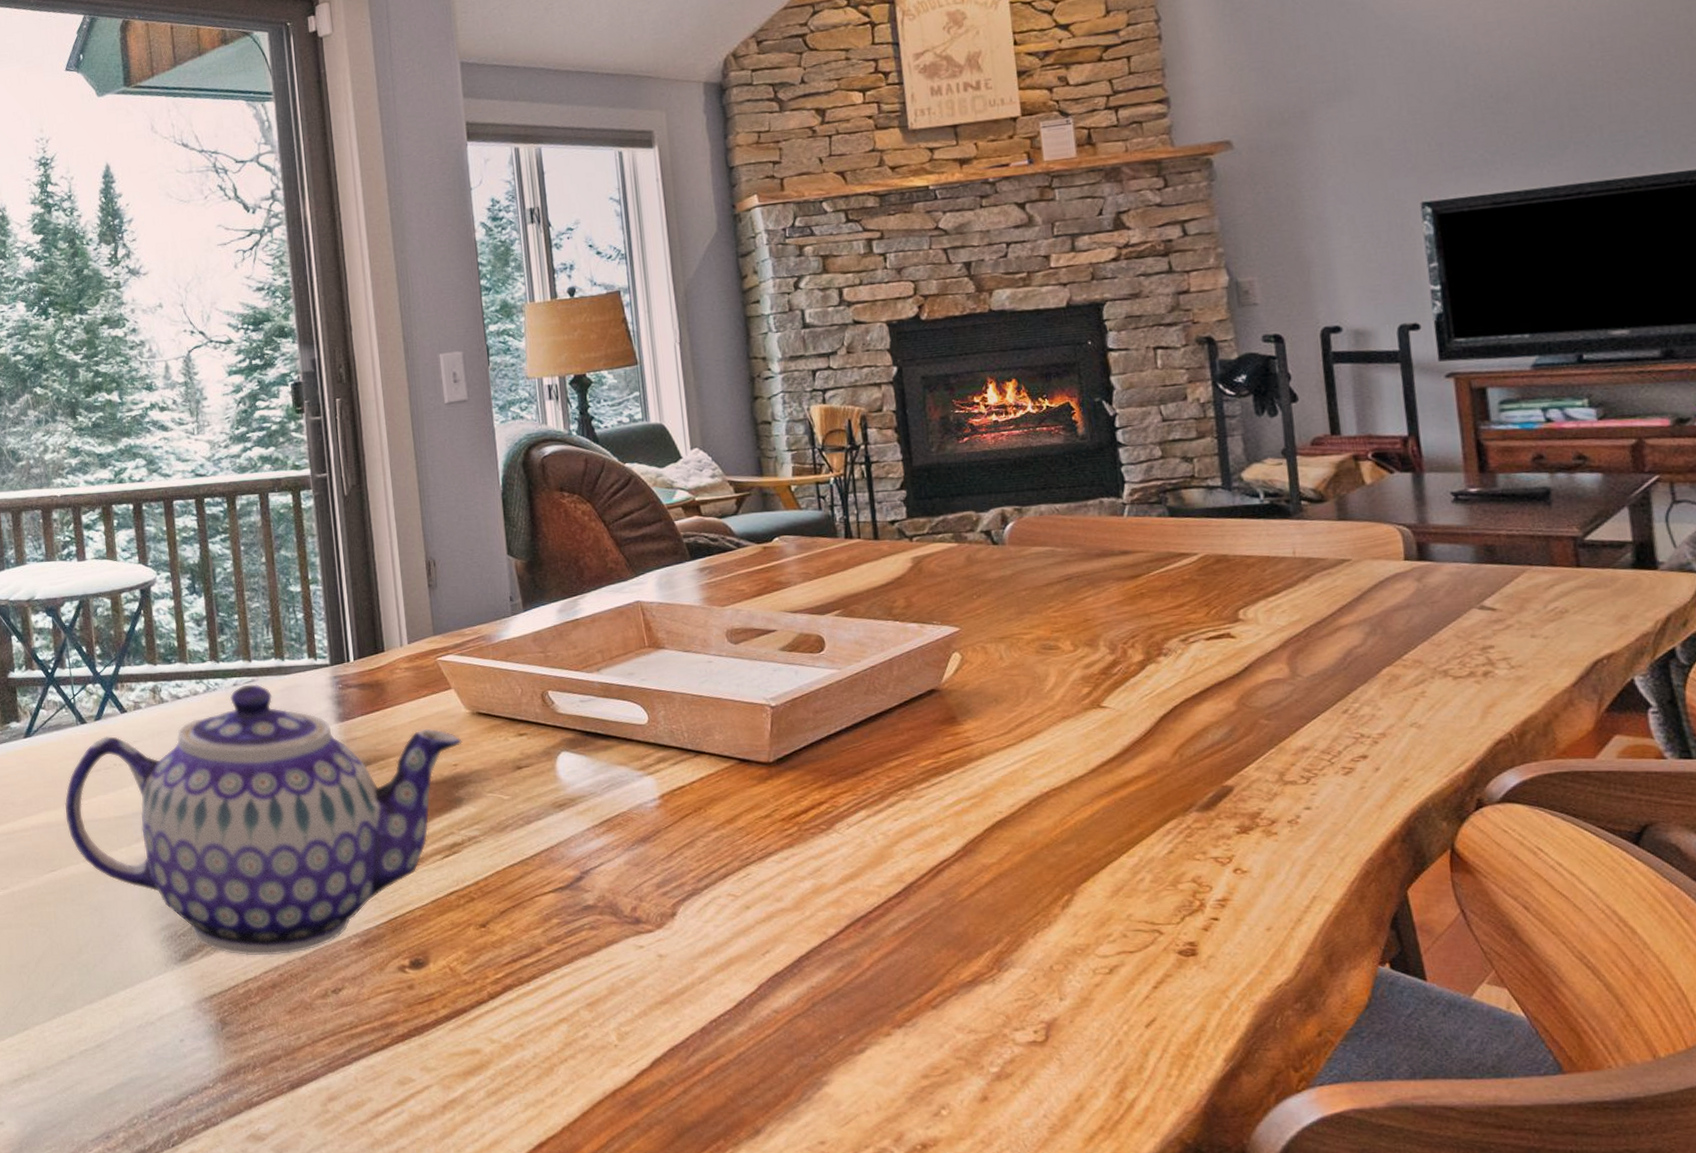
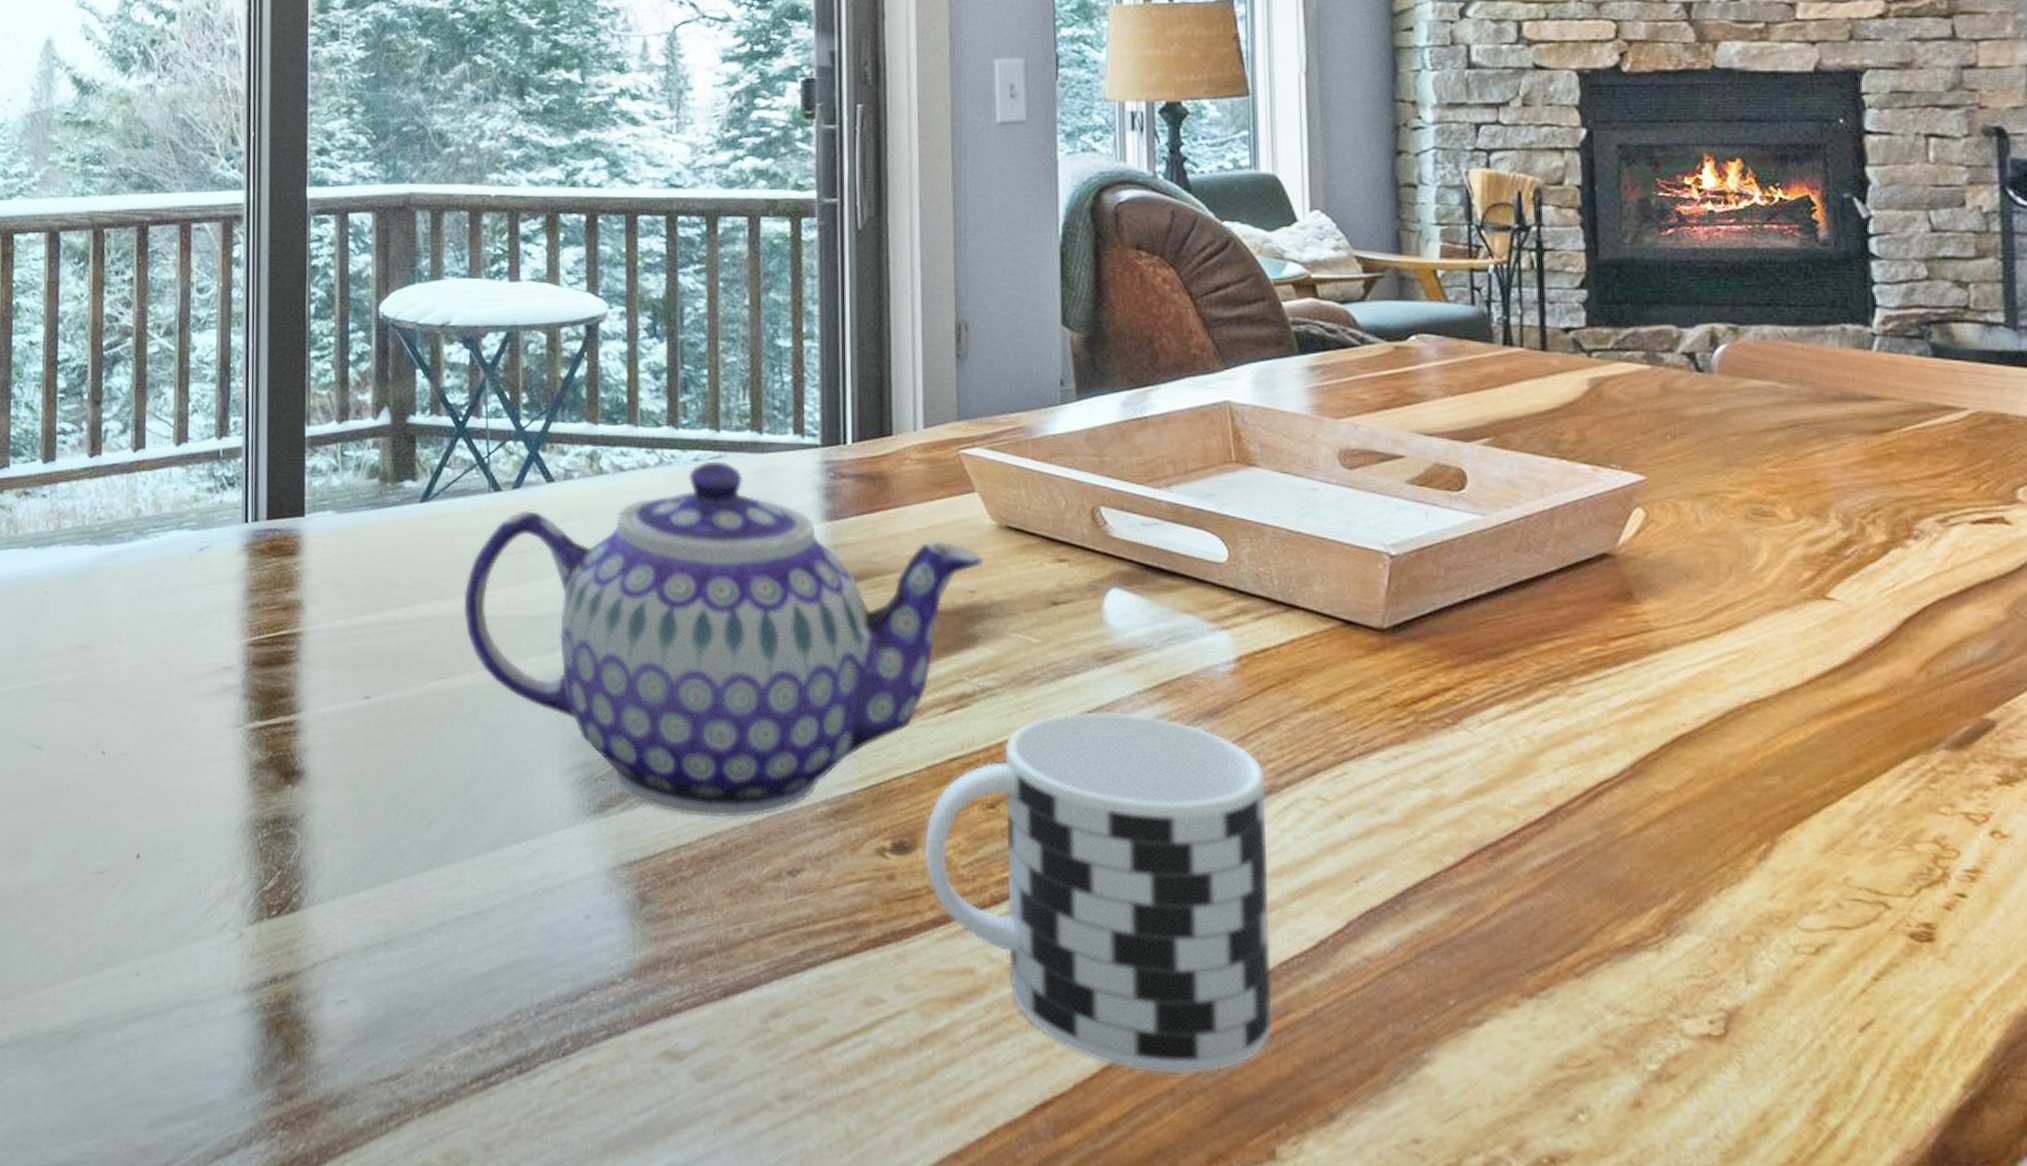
cup: none [434,845,709,1112] -> present [924,711,1273,1075]

